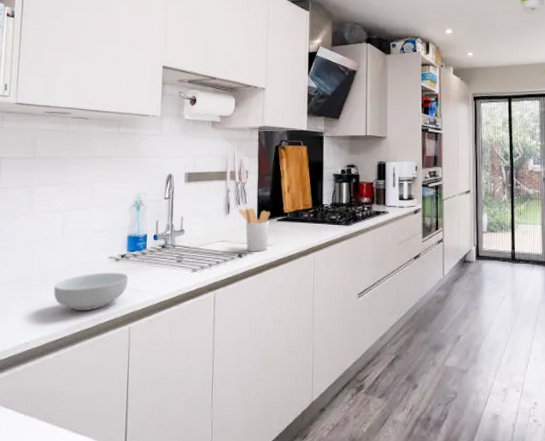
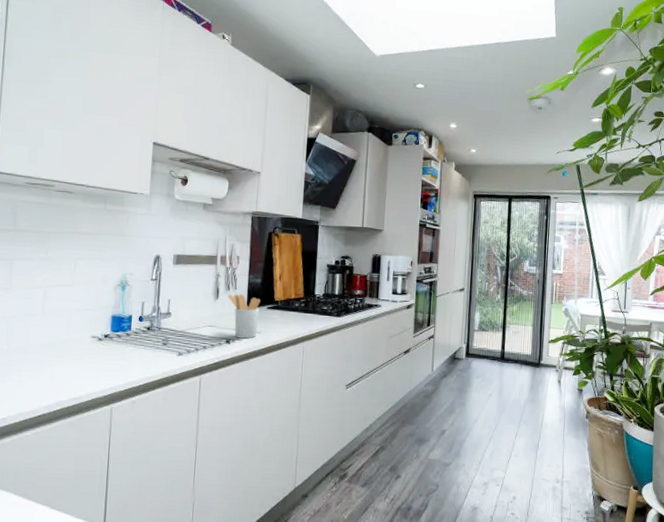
cereal bowl: present [54,272,129,311] -> none [33,351,112,390]

